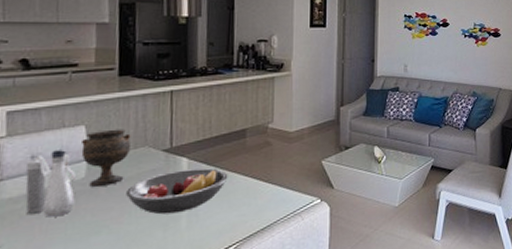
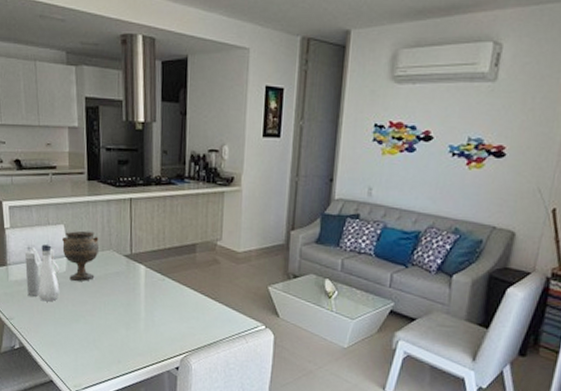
fruit bowl: present [126,168,228,215] -> none [97,276,180,316]

